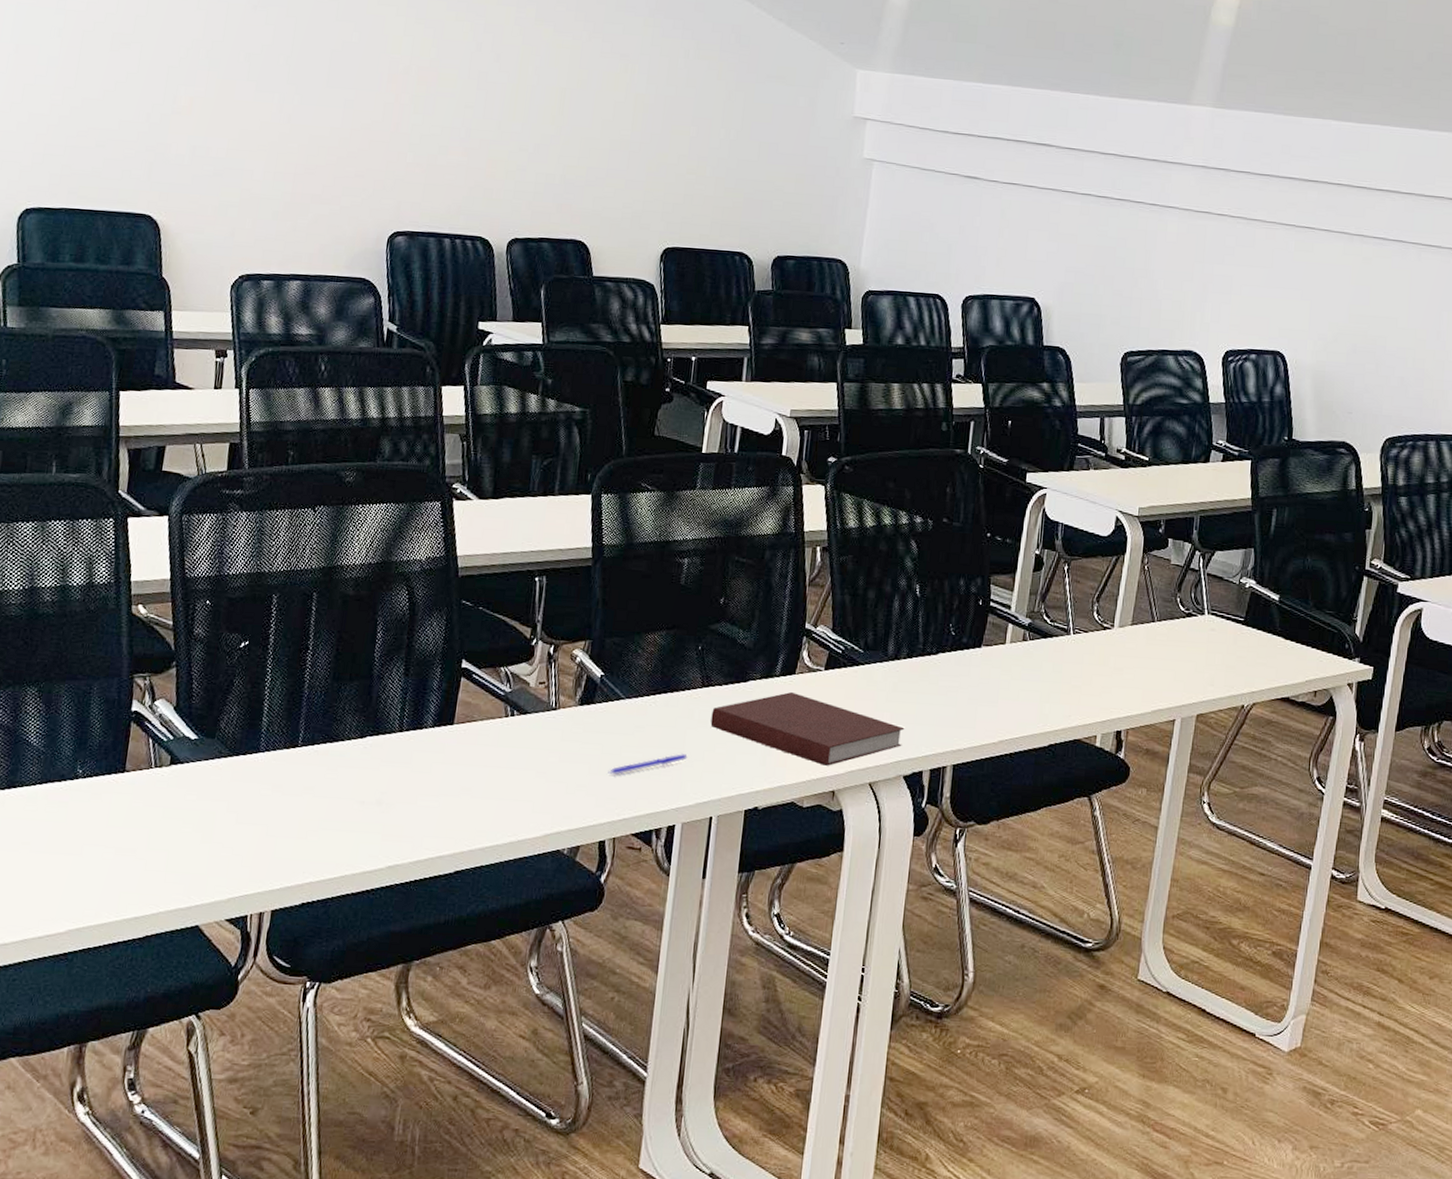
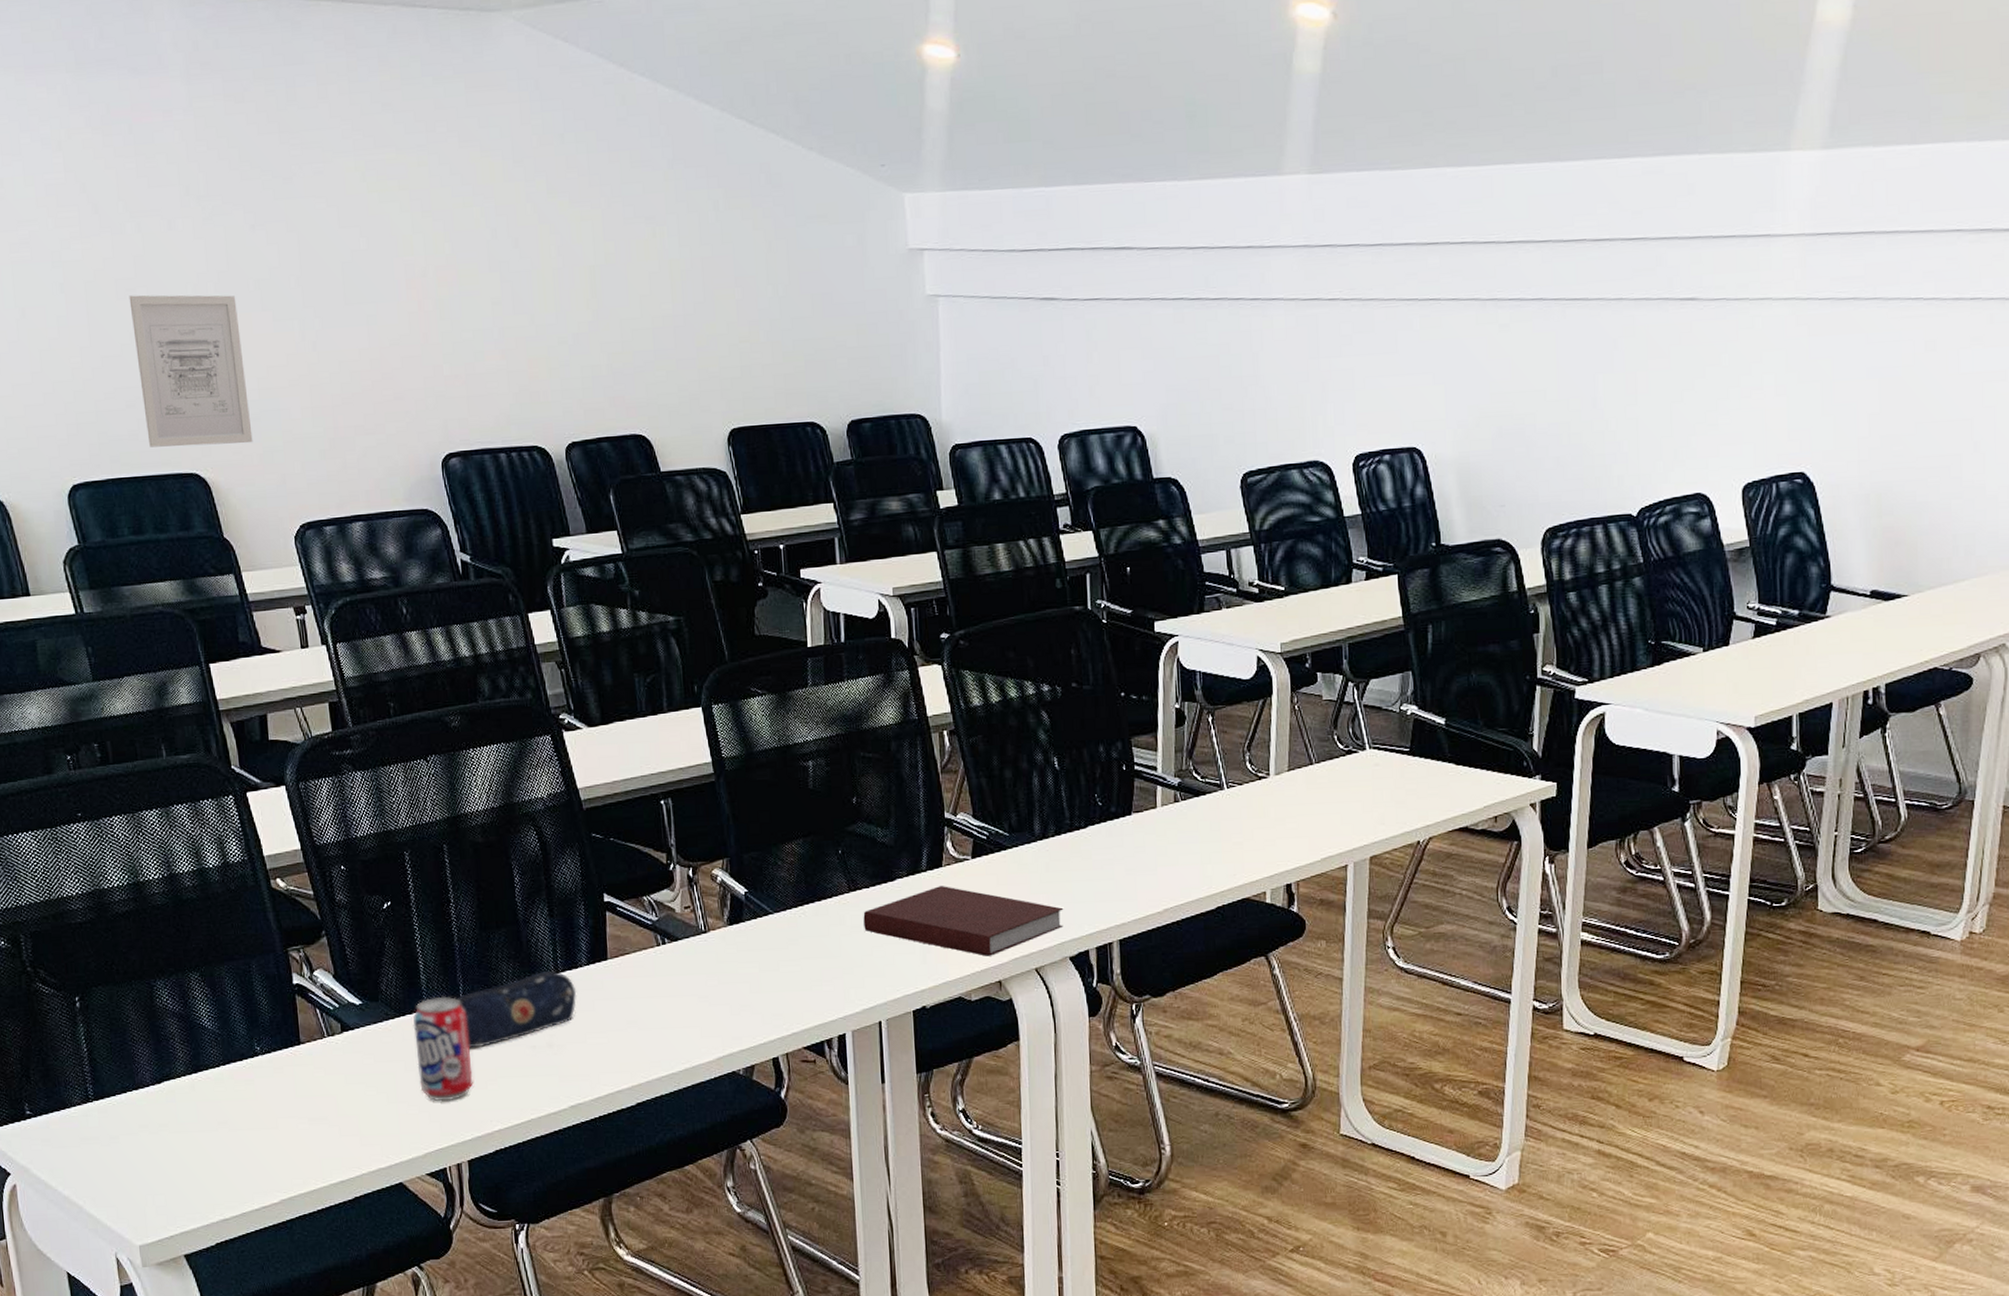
wall art: none [109,49,225,196] -> present [129,295,253,447]
beverage can: none [238,741,301,848] -> present [413,996,473,1101]
pencil case: none [294,727,417,797] -> present [457,970,577,1048]
pen: present [608,754,688,775] -> none [769,962,846,990]

